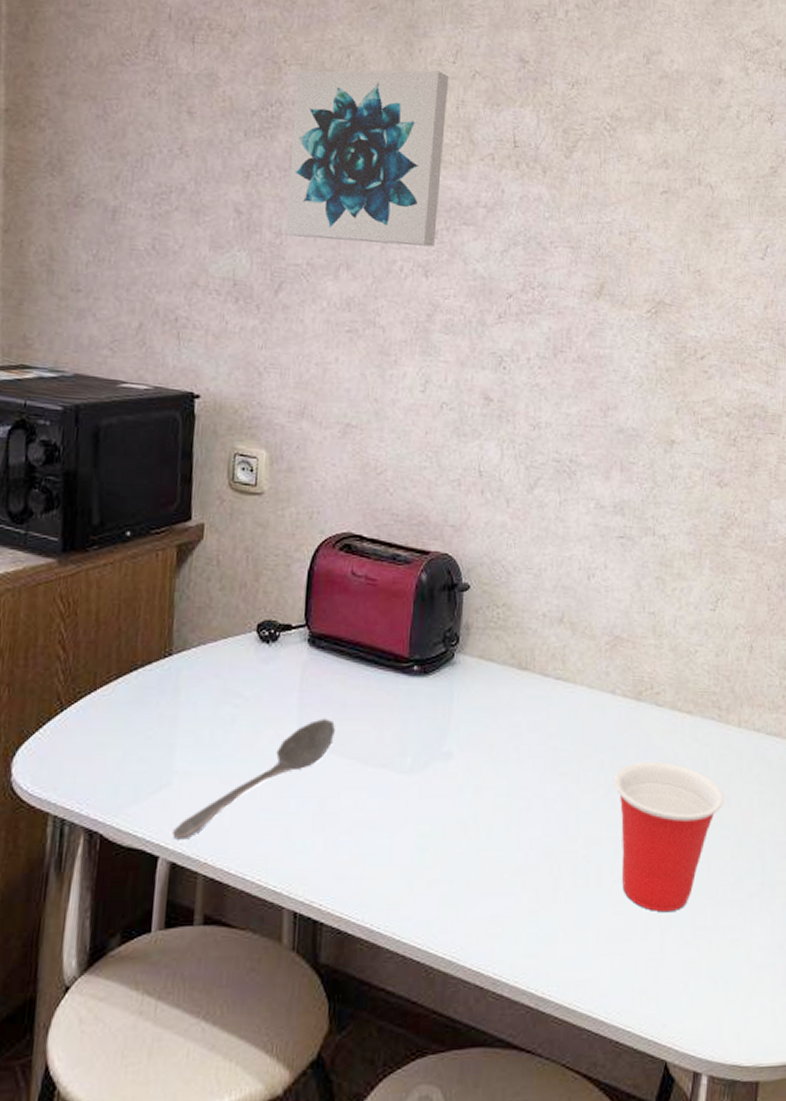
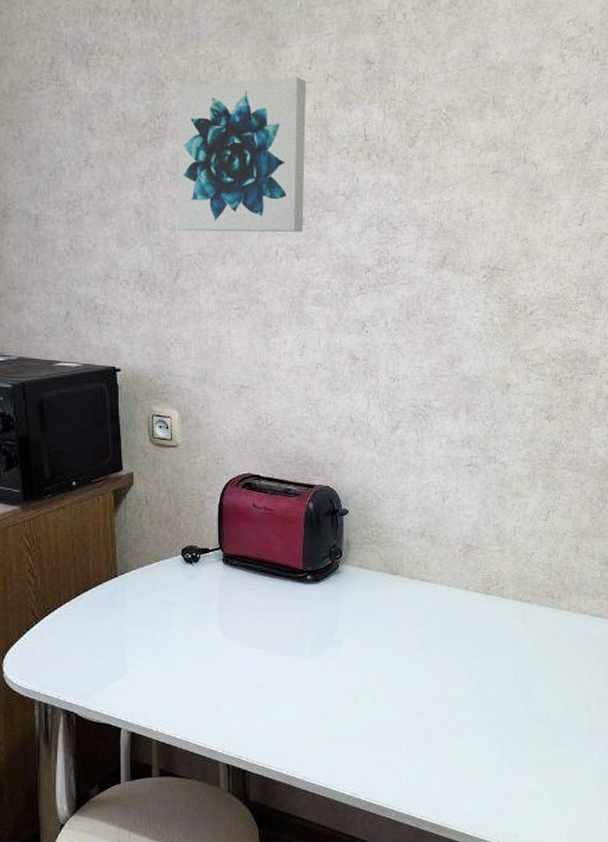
stirrer: present [172,718,335,840] -> none [130,619,249,715]
cup: present [613,762,724,913] -> none [469,641,558,754]

